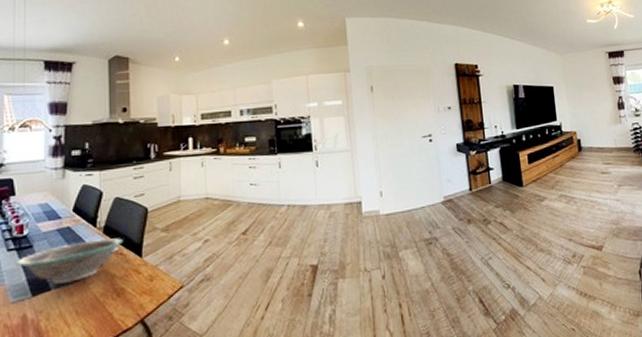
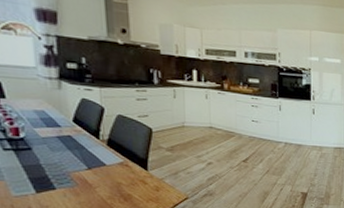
bowl: present [15,238,123,285] -> none [14,150,128,186]

